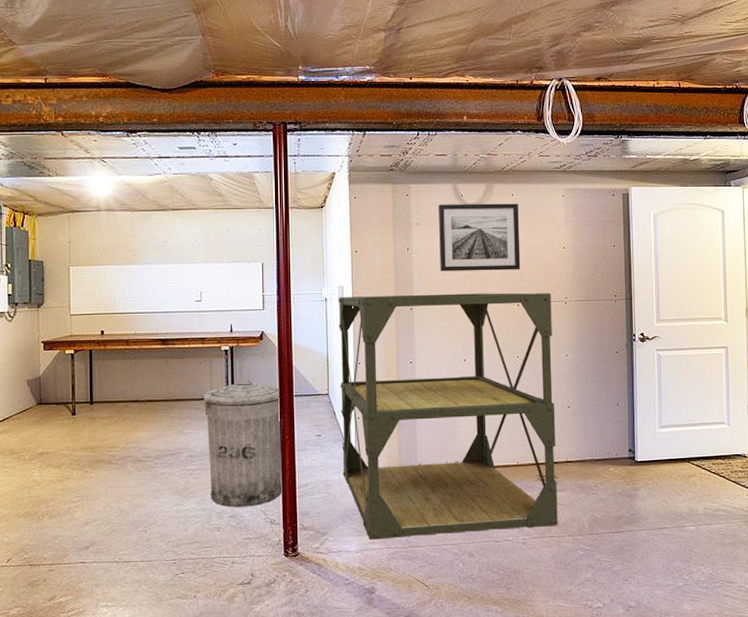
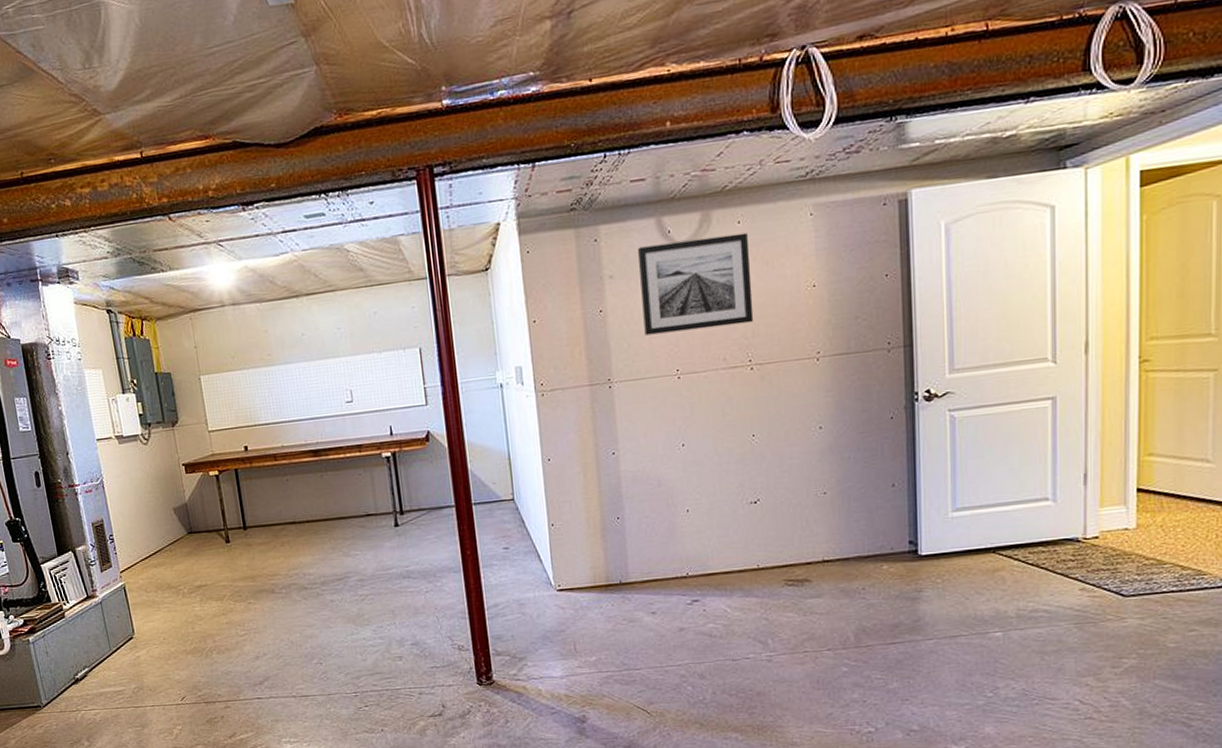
trash can: present [203,379,283,507] -> none [367,489,469,634]
shelving unit: present [338,292,558,540] -> none [516,348,814,664]

